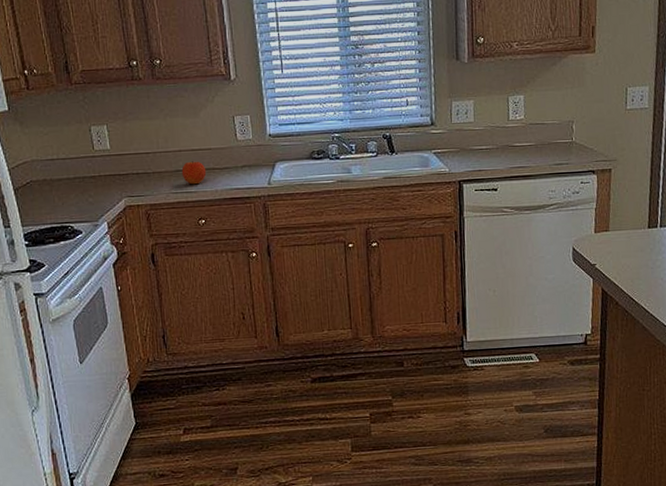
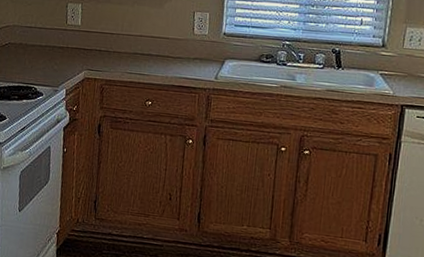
fruit: present [181,161,207,185] -> none [138,47,161,69]

